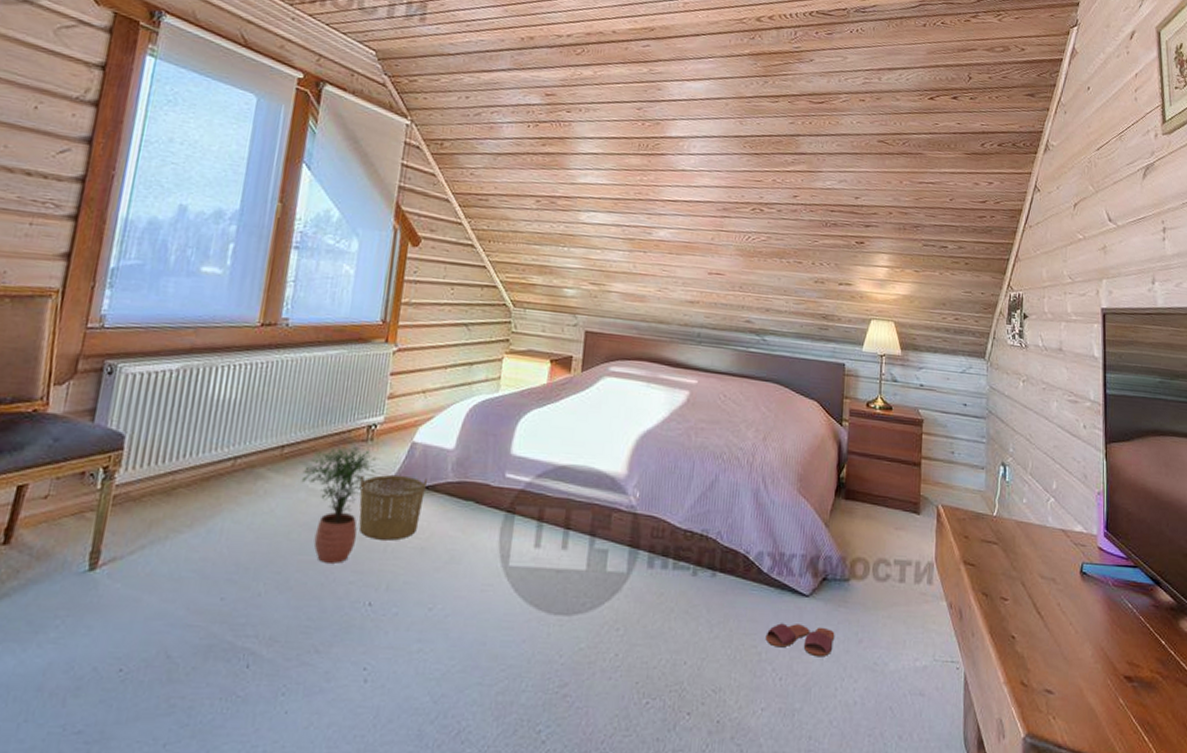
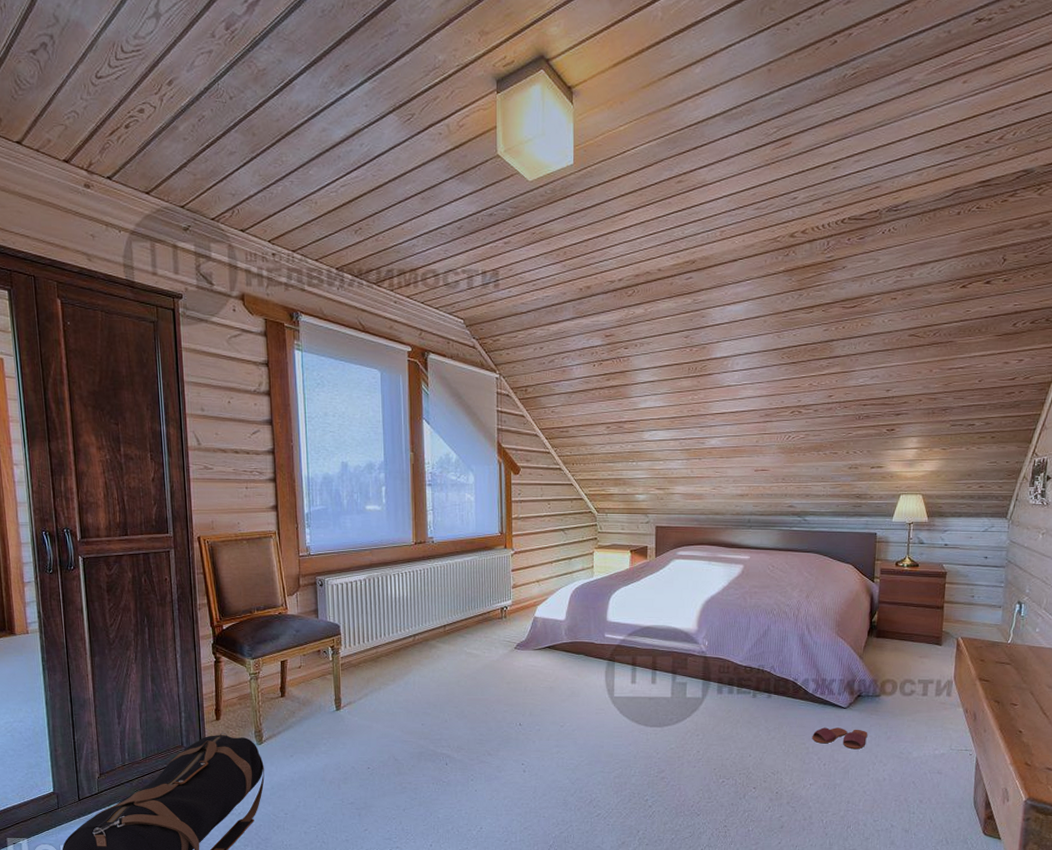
potted plant: present [301,445,377,563] -> none [461,622,511,700]
basket: present [359,475,428,541] -> none [502,641,549,683]

